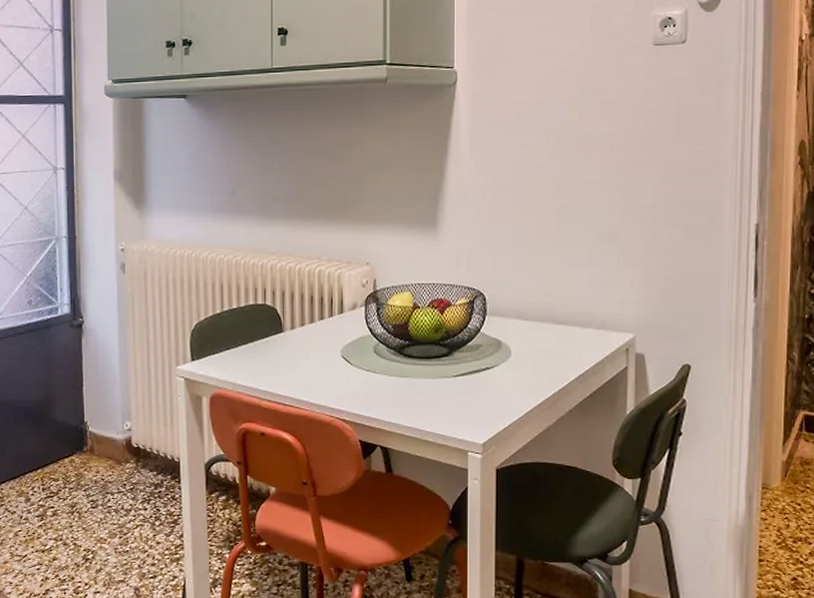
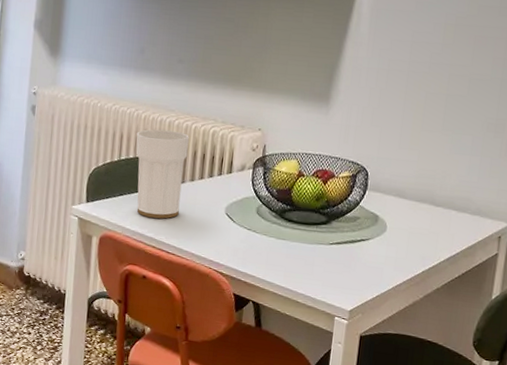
cup: none [237,275,294,369] -> present [135,129,189,219]

